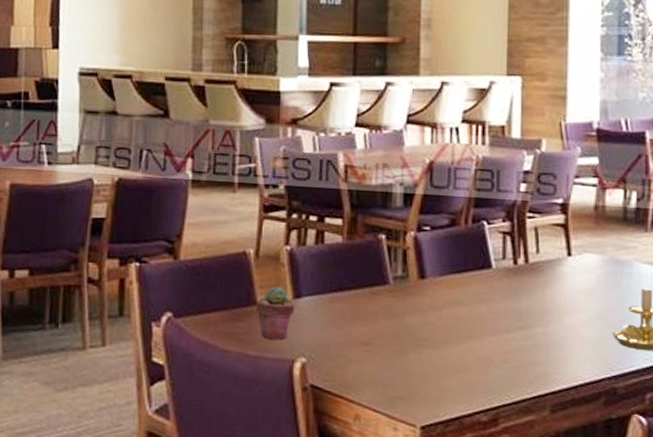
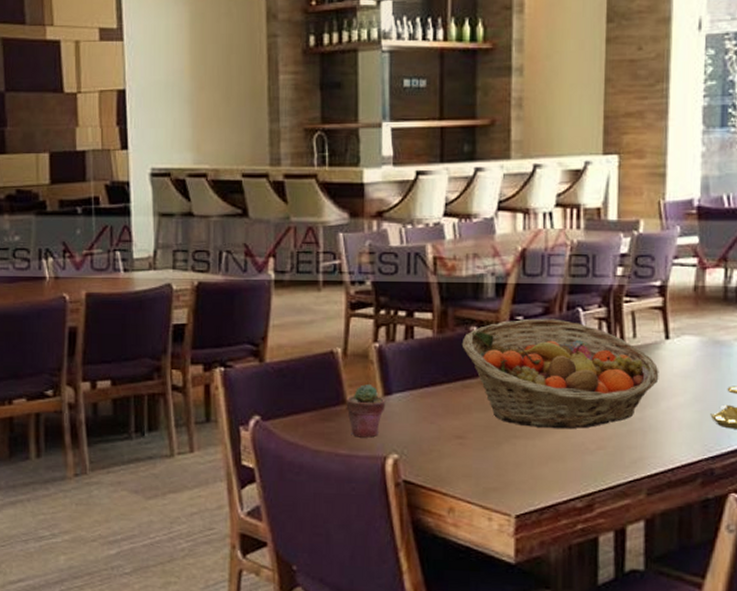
fruit basket: none [370,230,562,341] -> present [461,318,659,429]

